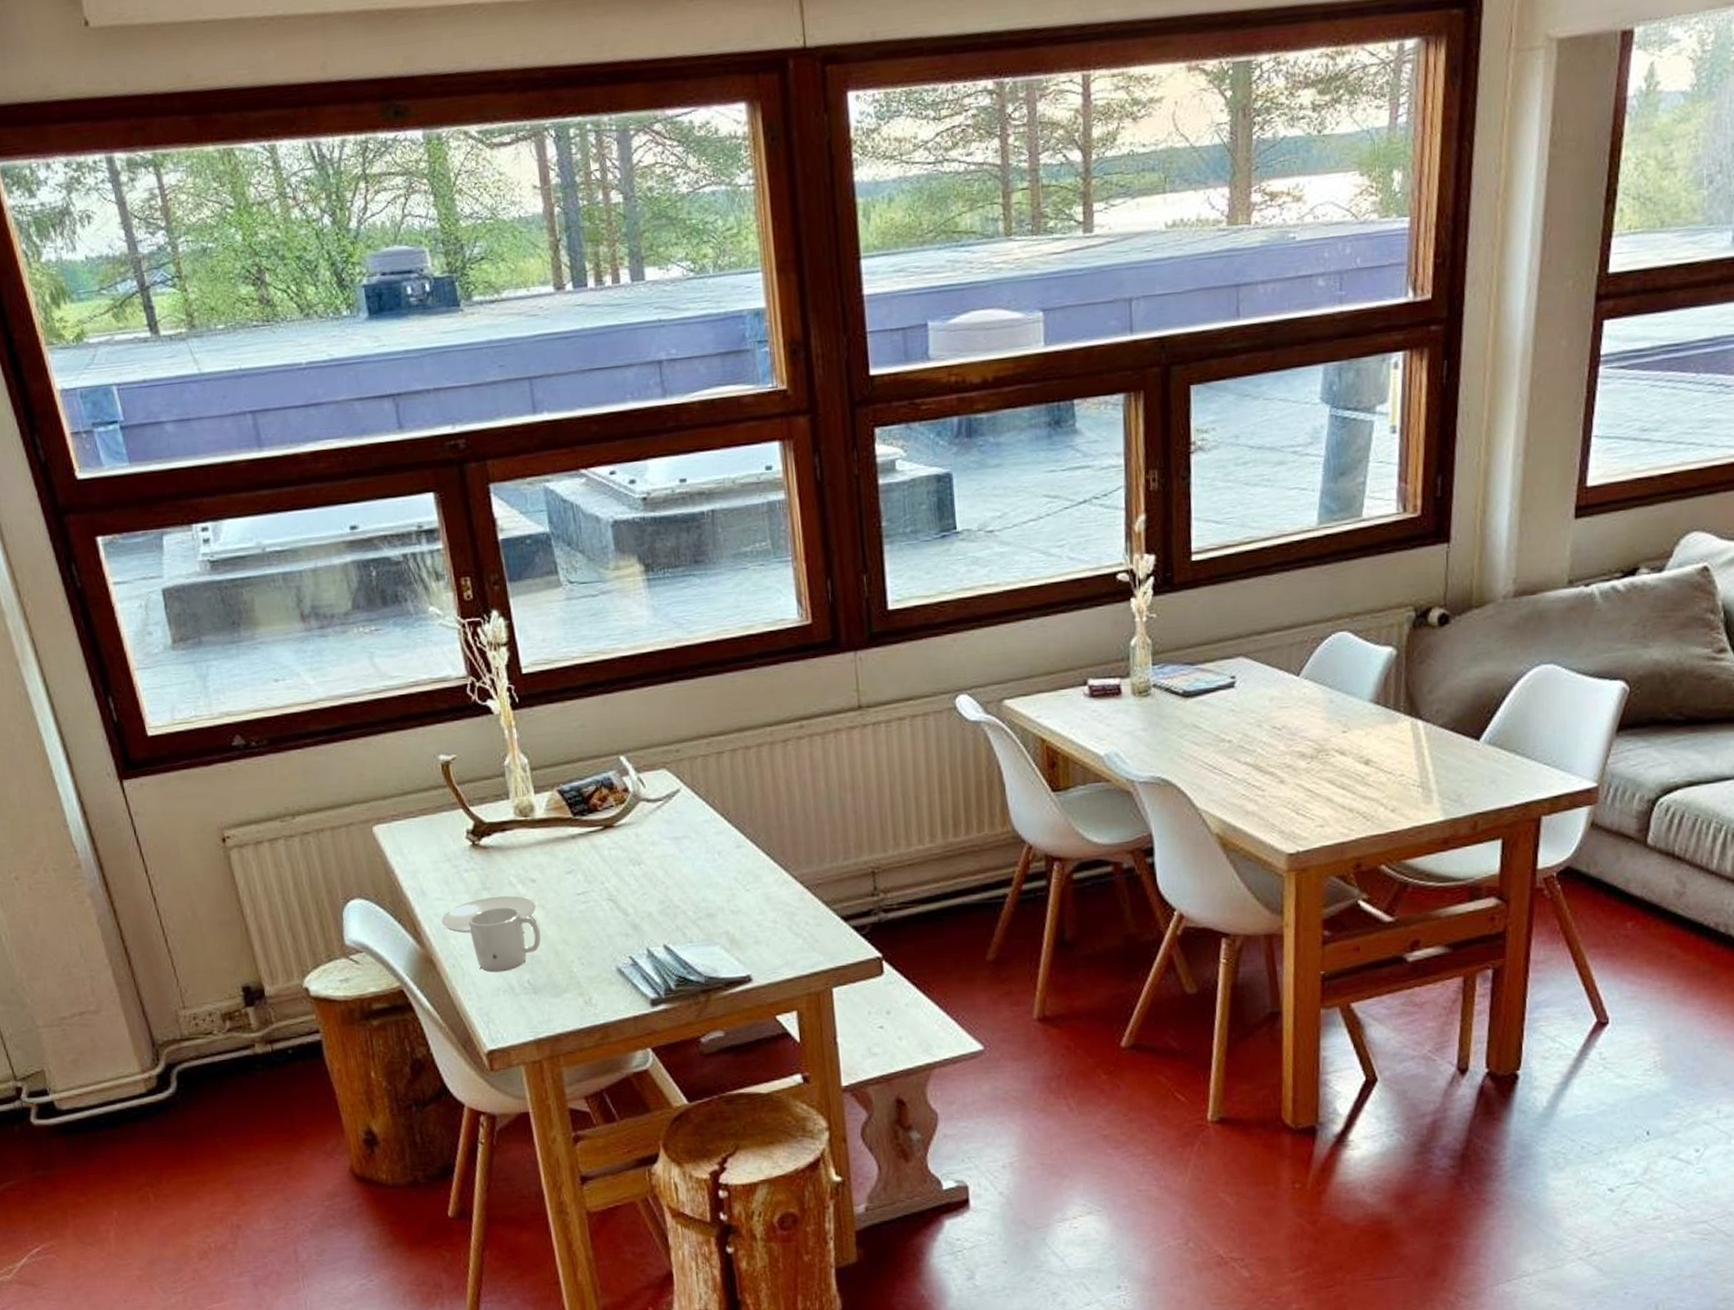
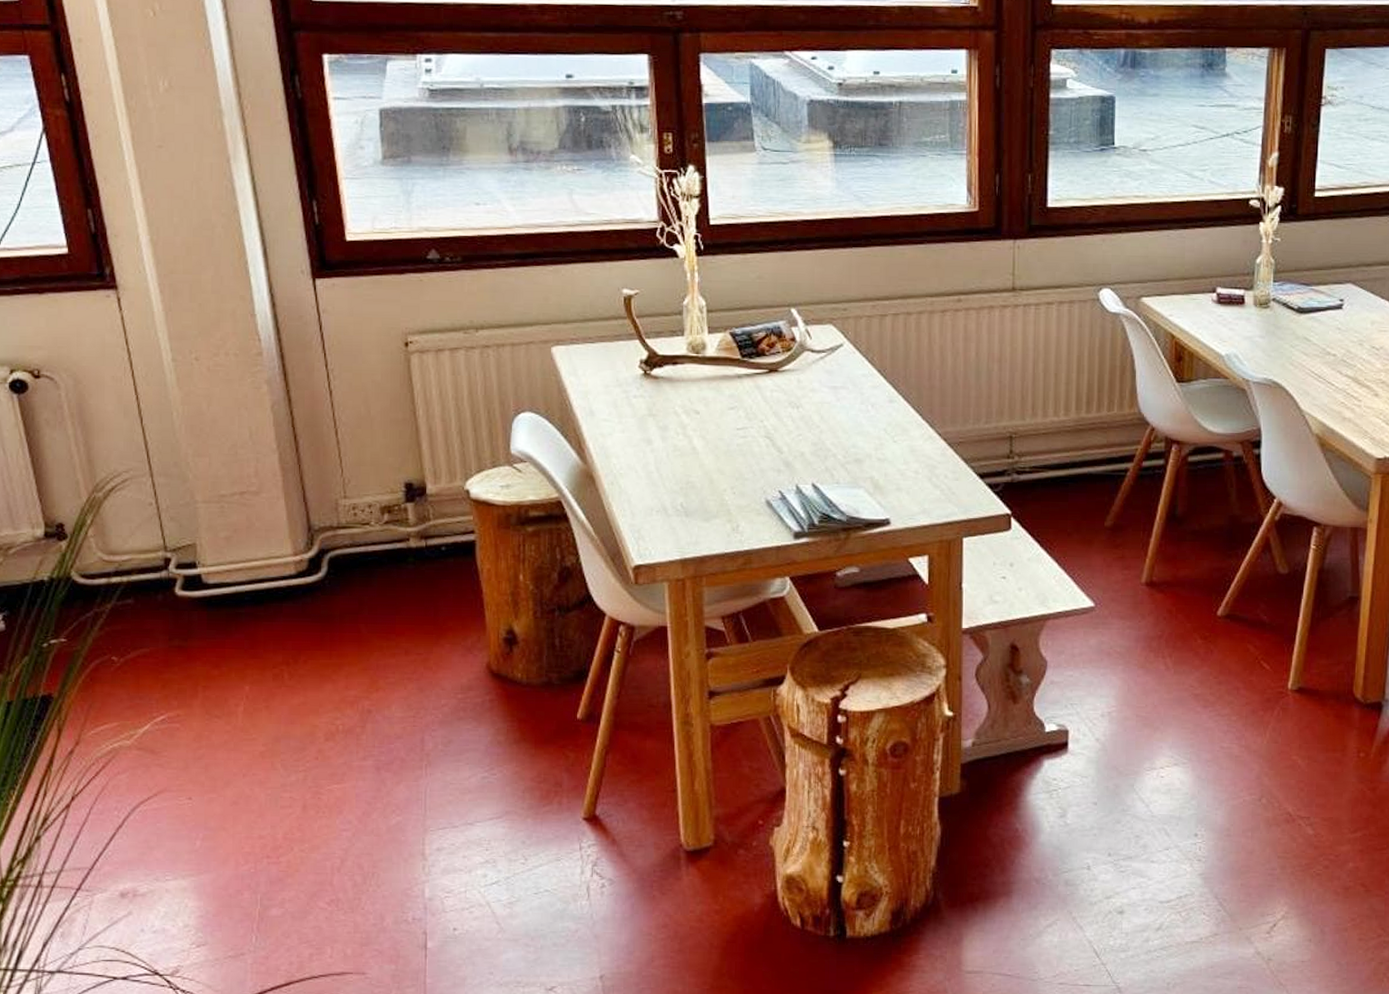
plate: present [441,895,536,934] -> none [606,423,697,454]
mug: present [468,906,541,973] -> none [631,433,699,493]

